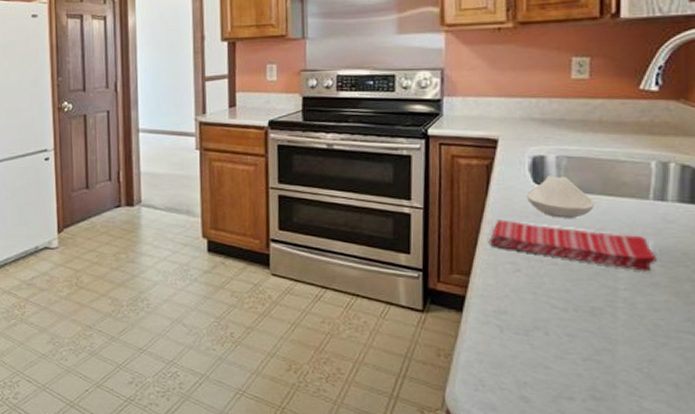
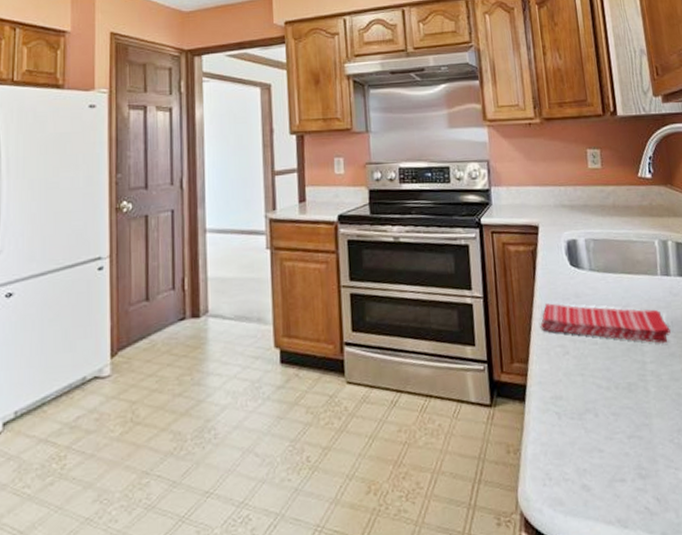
spoon rest: present [527,176,596,218] -> none [566,258,620,298]

